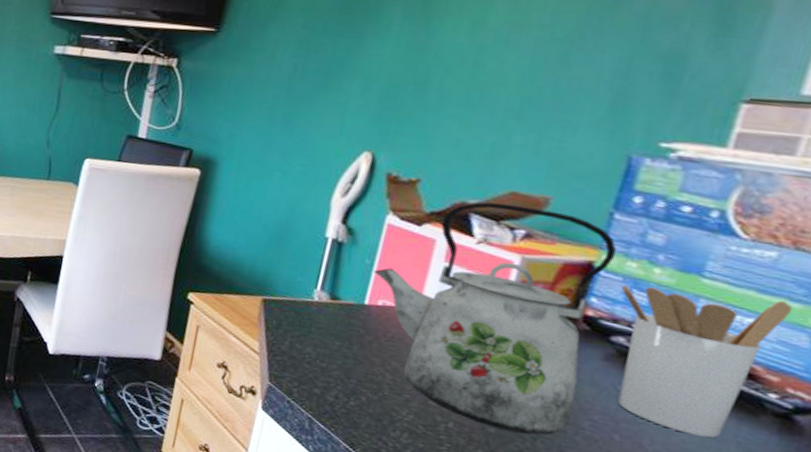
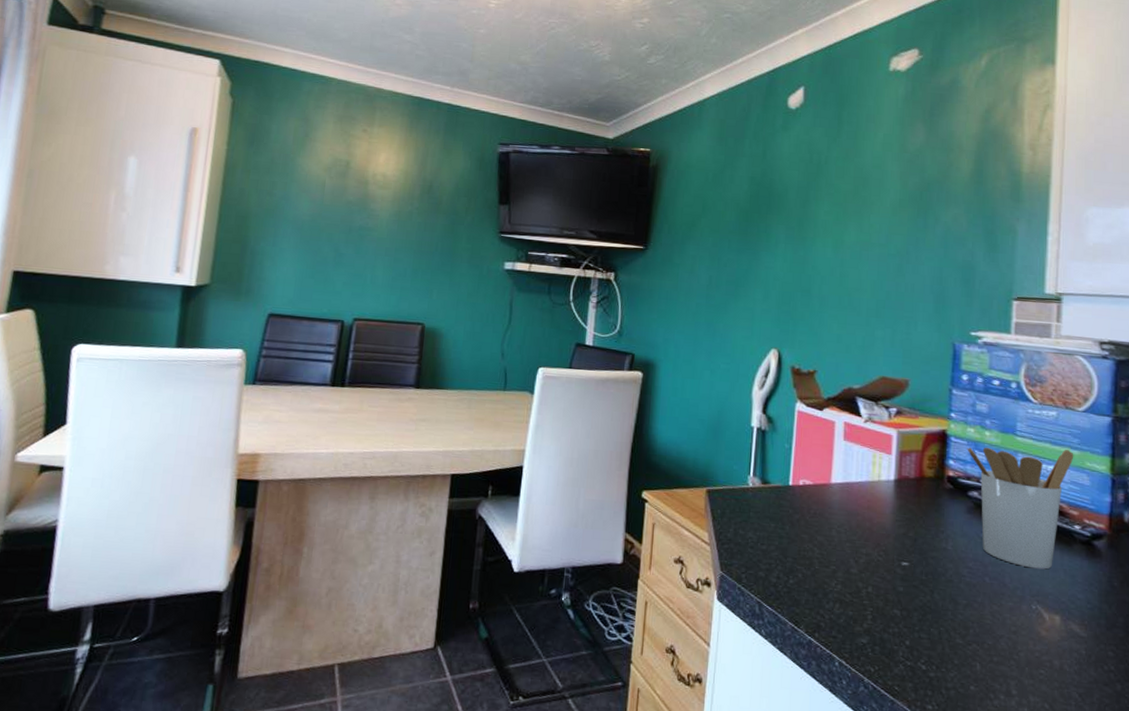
kettle: present [373,202,617,435] -> none [792,386,959,589]

